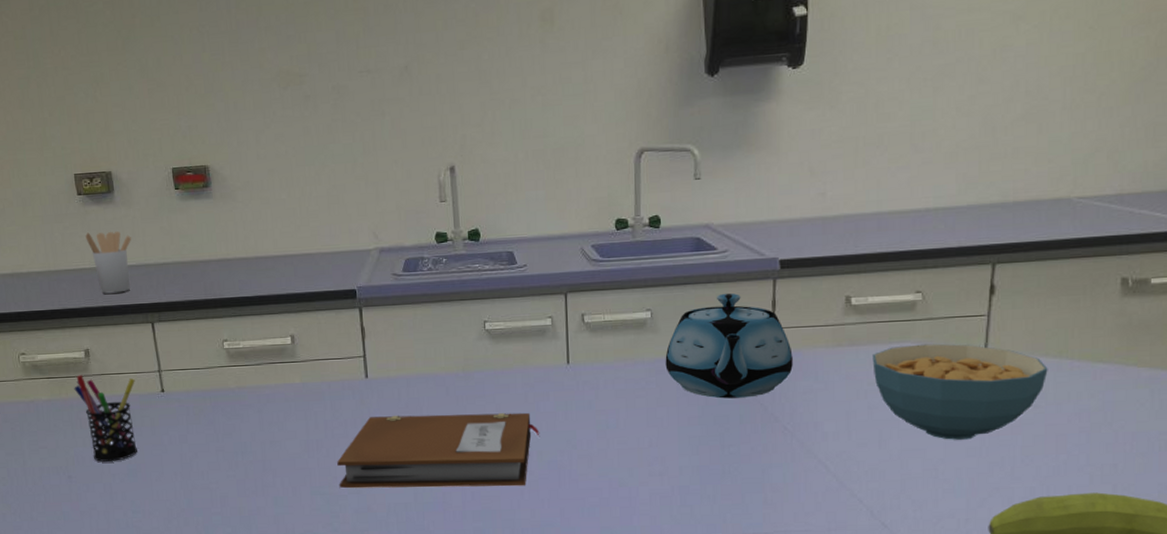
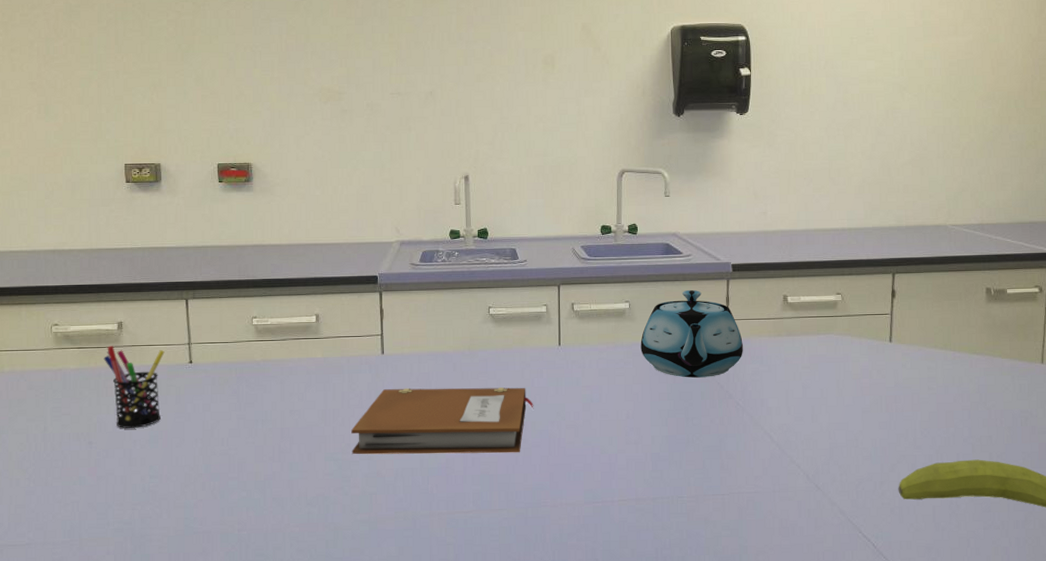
utensil holder: present [85,231,131,294] -> none [130,216,173,272]
cereal bowl: present [872,343,1048,440] -> none [805,336,937,415]

